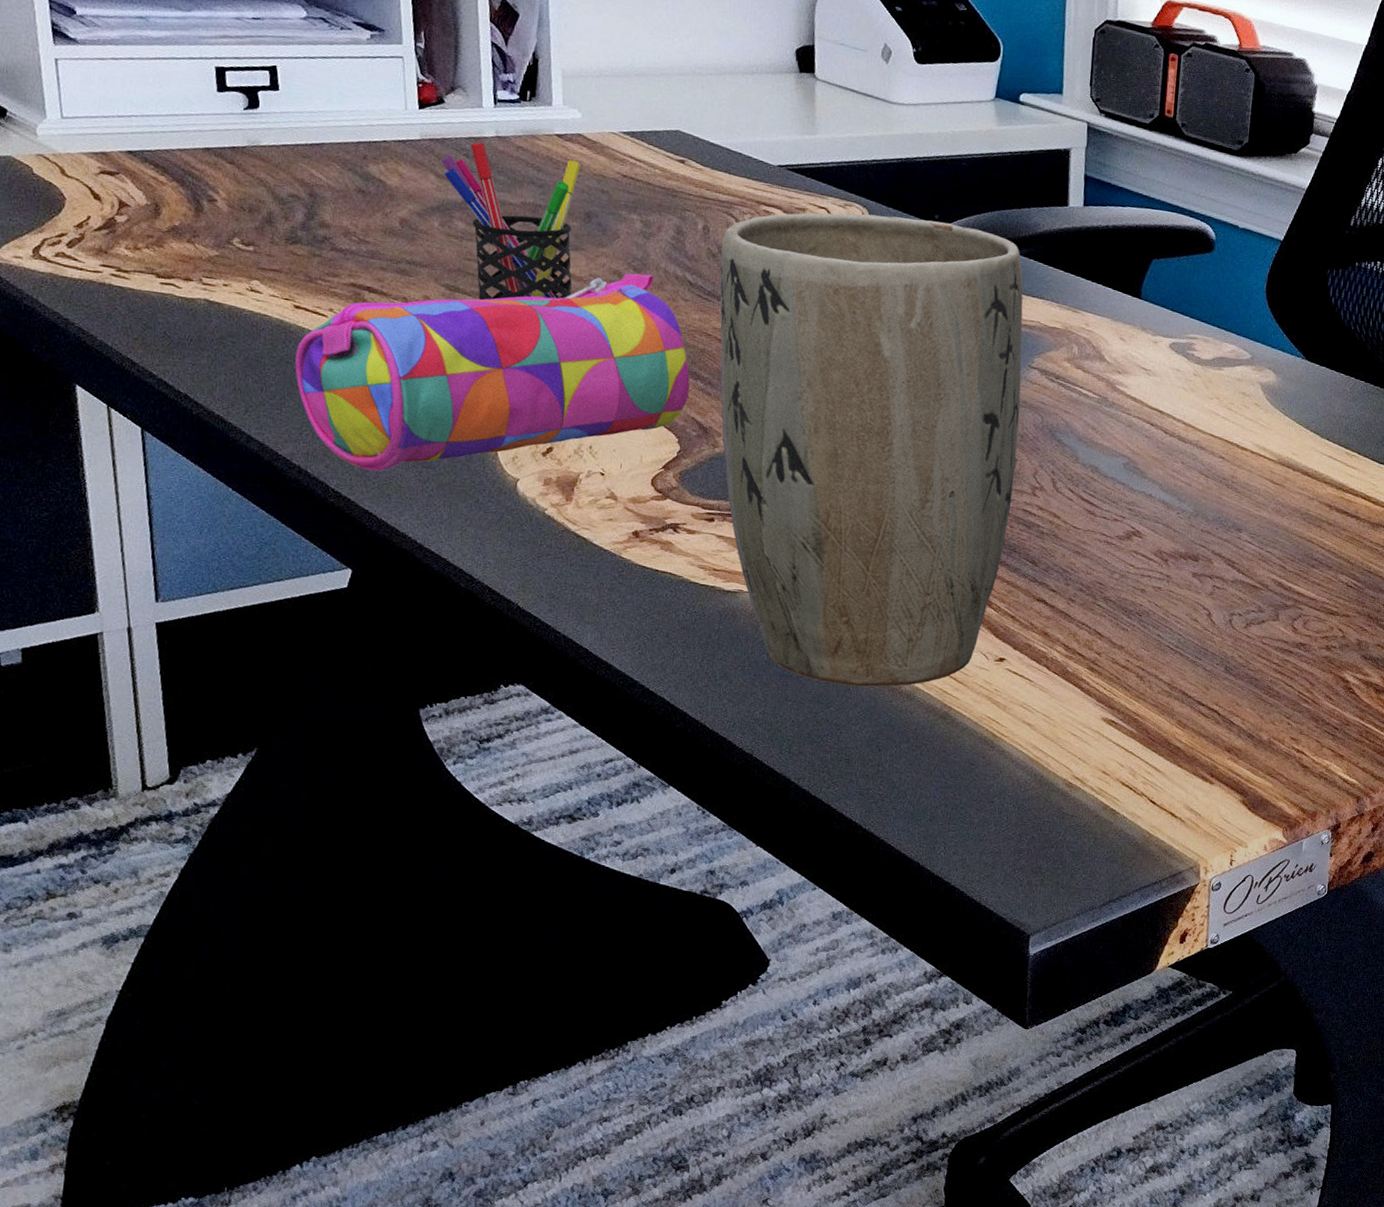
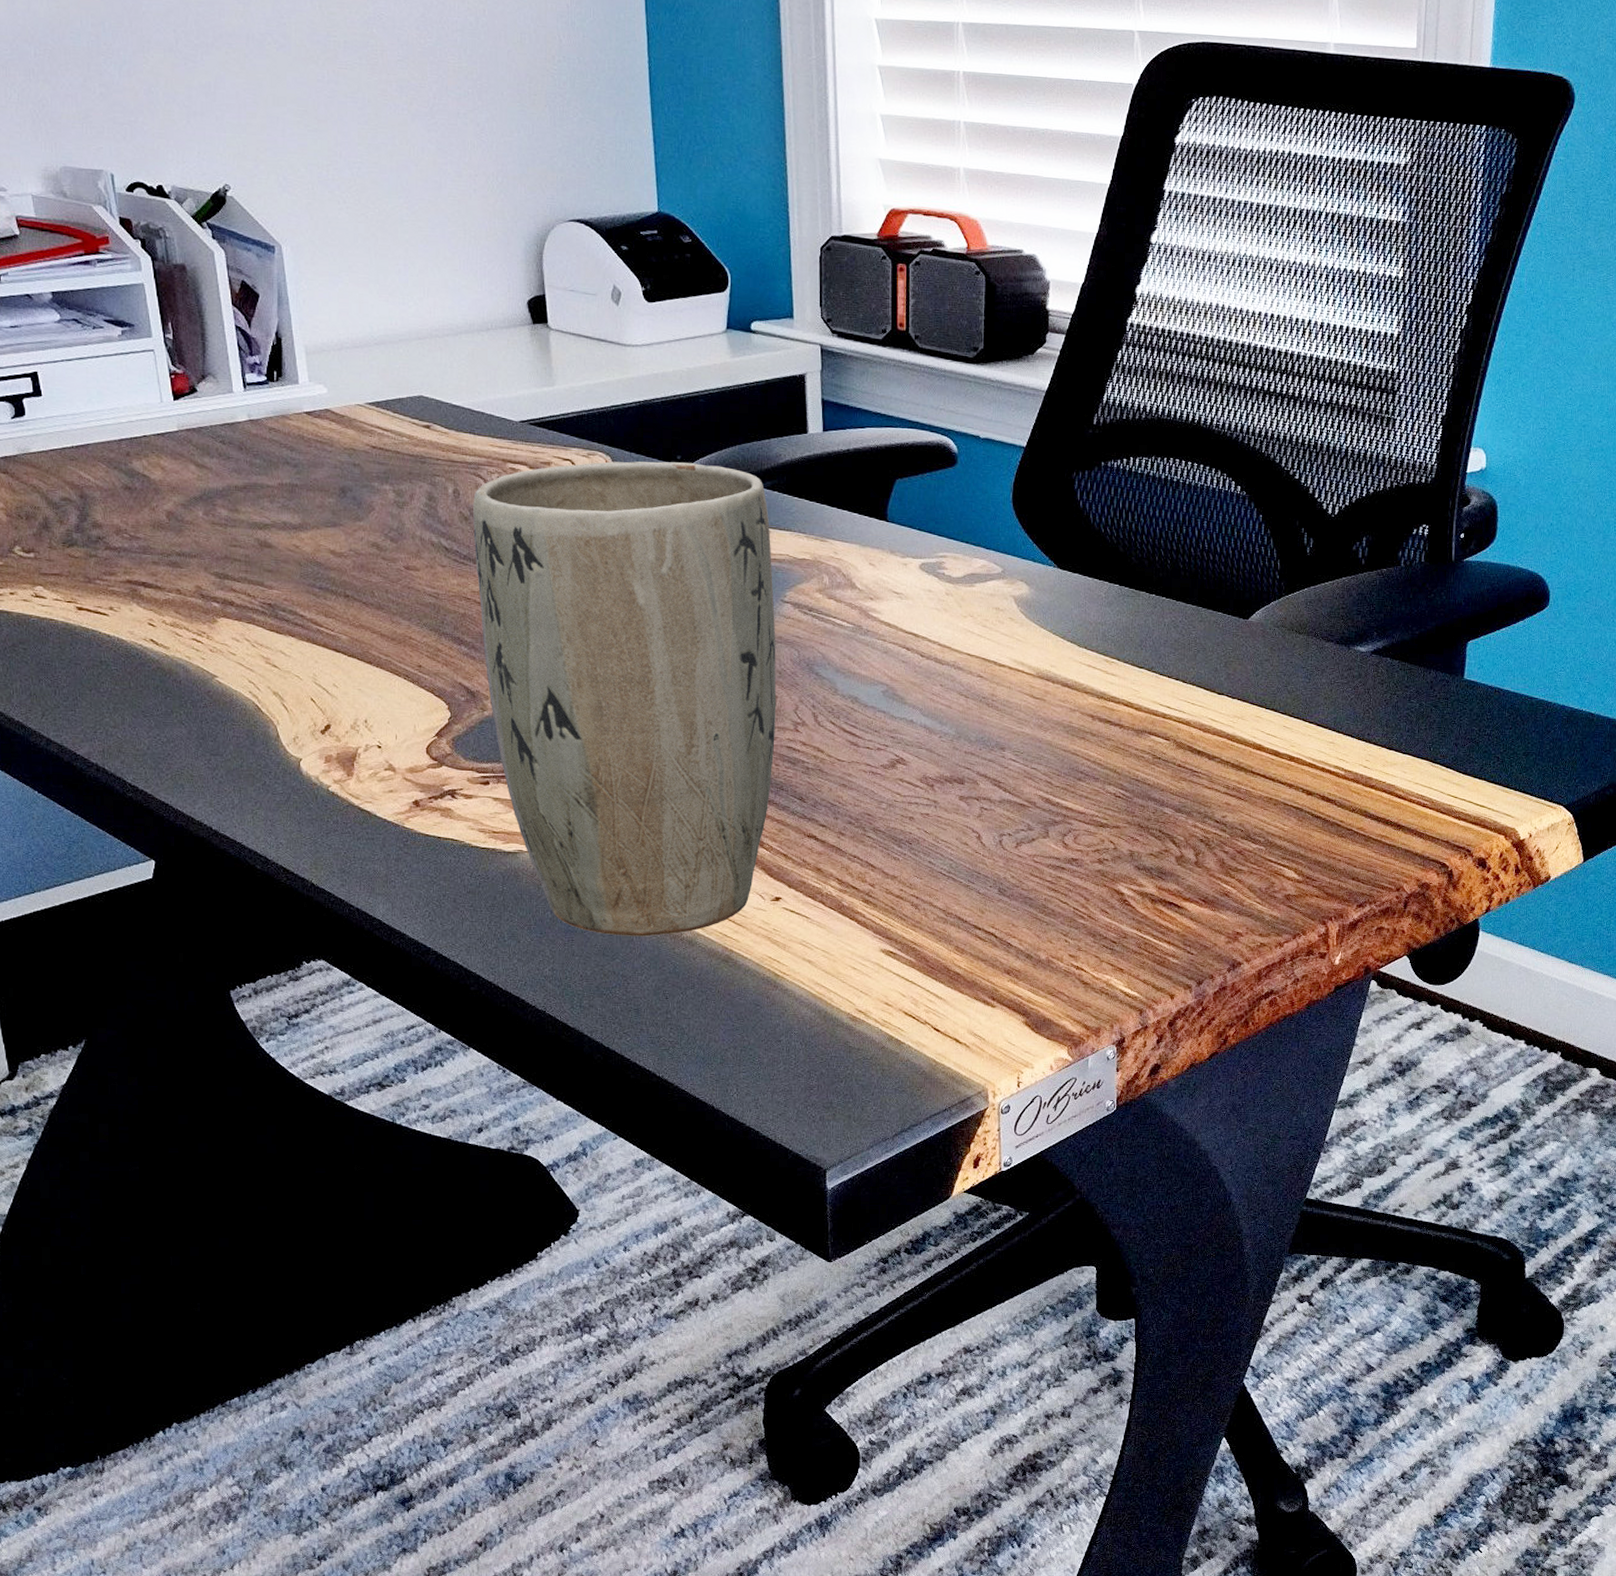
pencil case: present [295,273,690,472] -> none [83,543,454,763]
pen holder: present [441,142,581,301] -> none [199,427,334,585]

